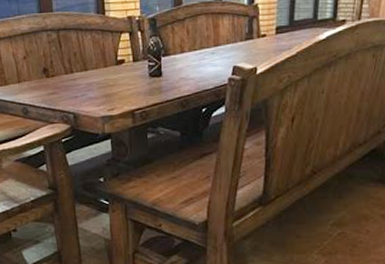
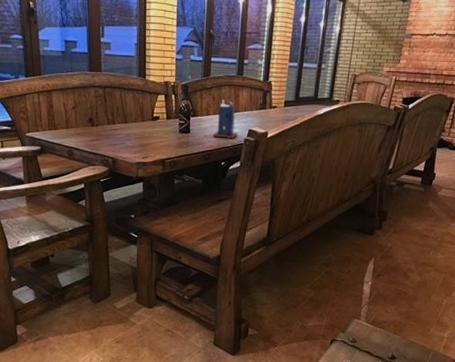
candle: none [189,31,221,79] -> present [212,99,238,139]

